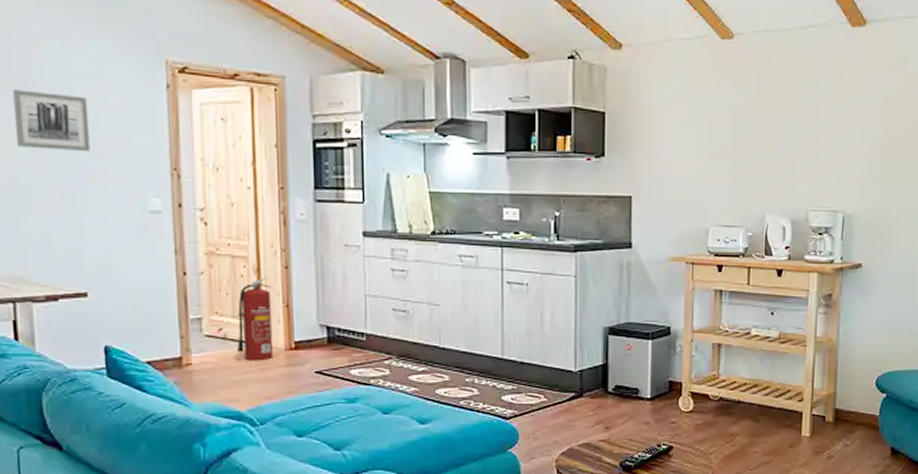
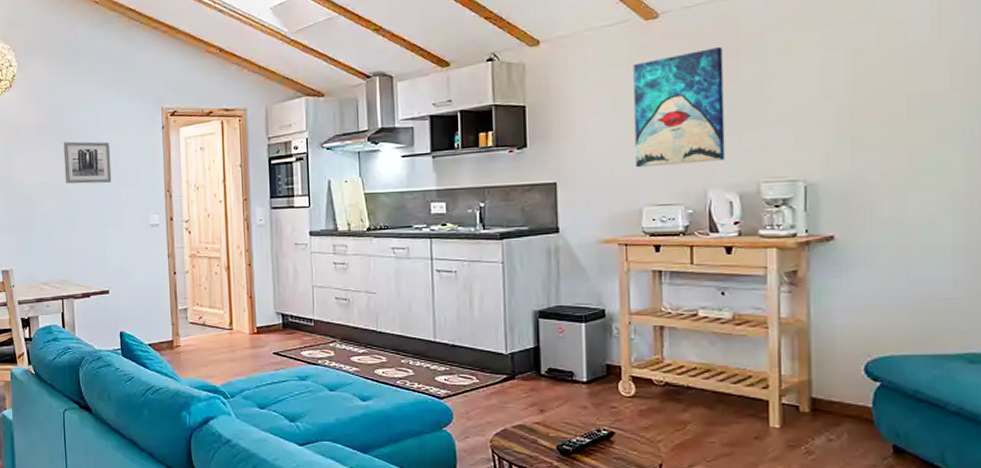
fire extinguisher: present [236,278,274,361] -> none [212,274,241,344]
wall art: none [705,75,786,188] -> present [633,46,725,168]

